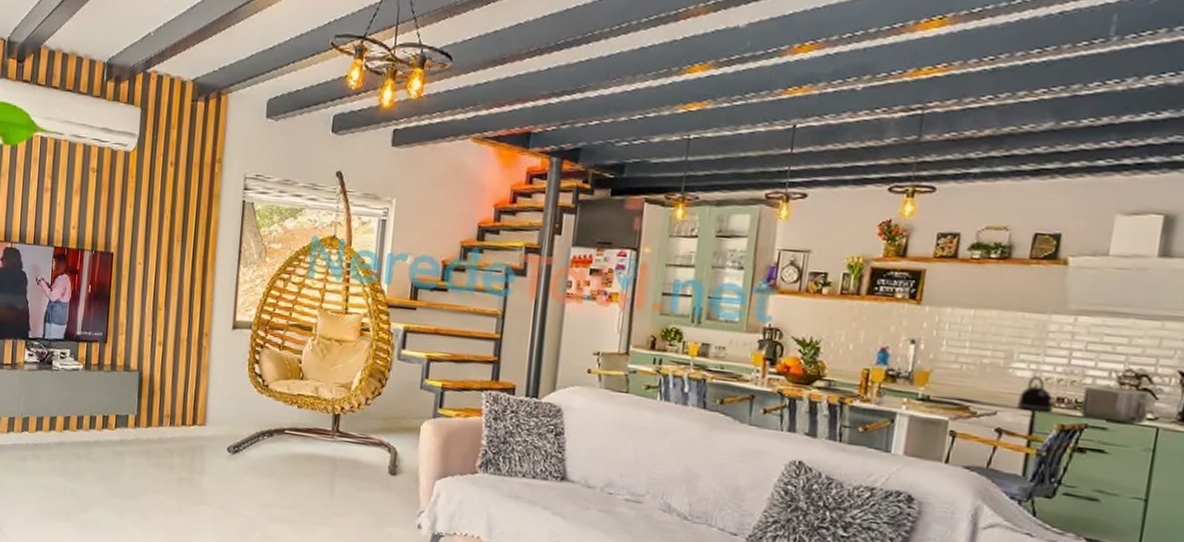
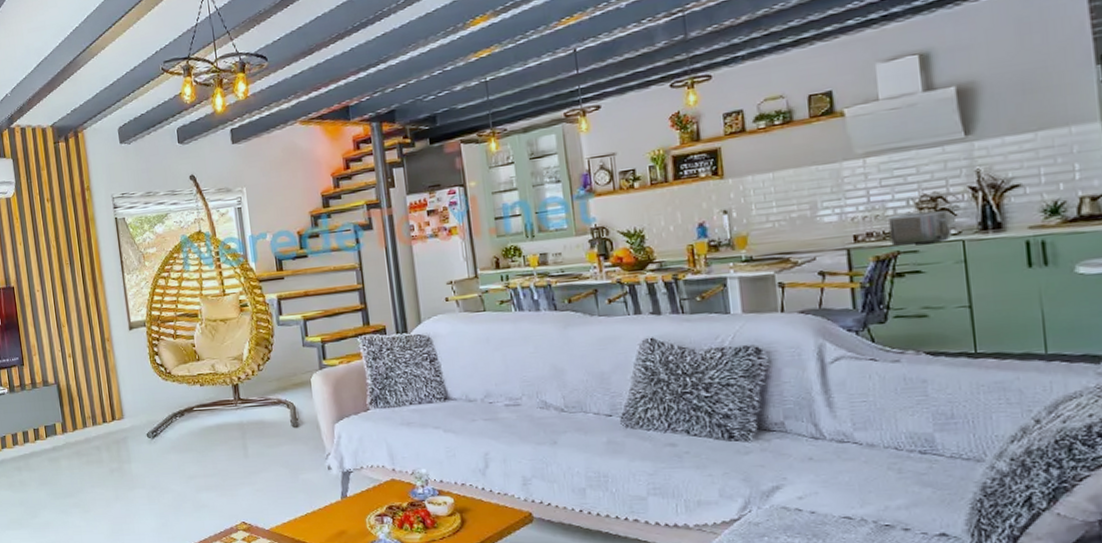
kettle: present [1018,376,1053,412] -> none [832,218,865,250]

